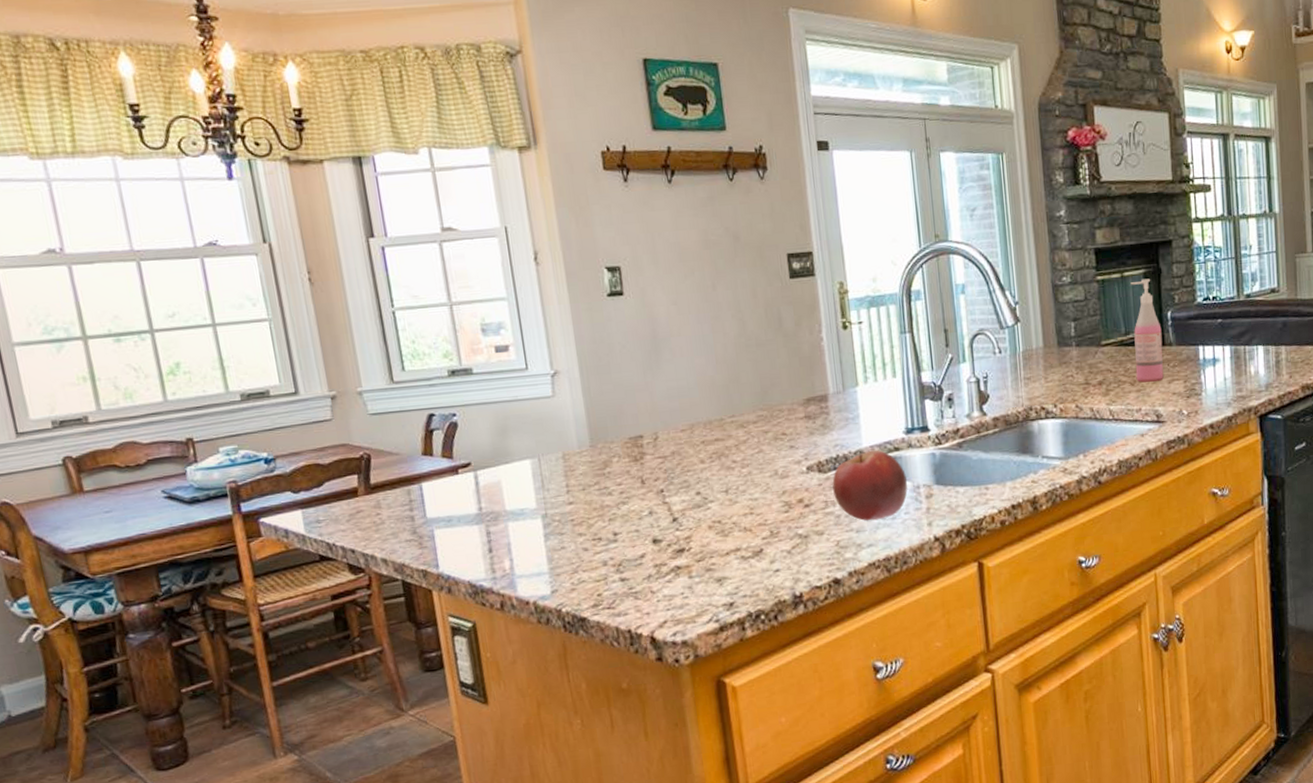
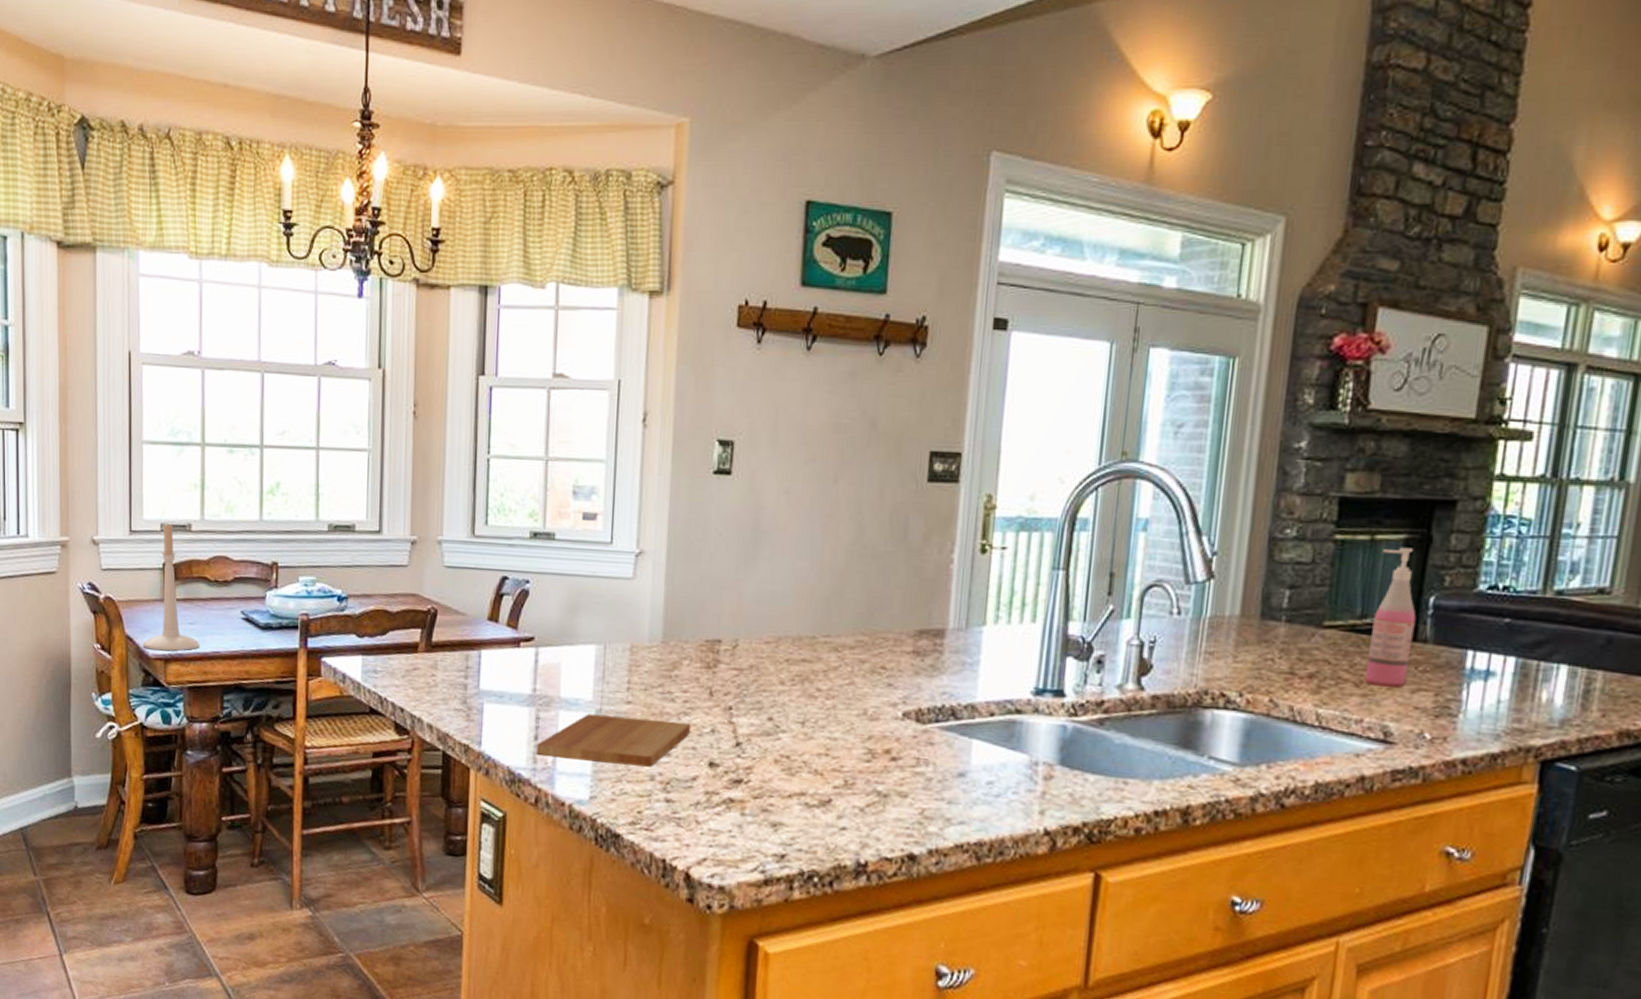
candlestick: none [54,419,122,546] -> present [142,523,200,651]
cutting board: none [492,510,632,566] -> present [537,713,692,767]
fruit: present [832,449,908,521] -> none [929,707,1025,794]

